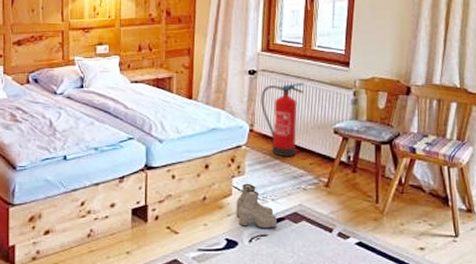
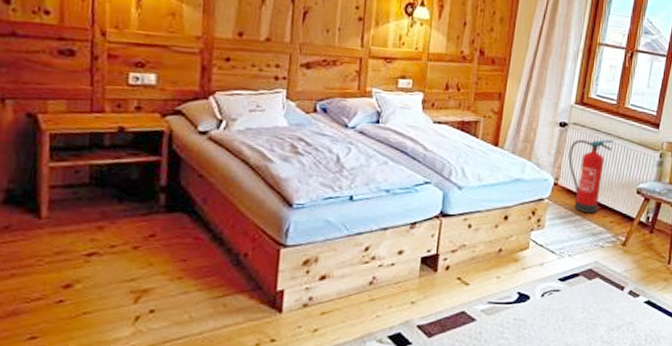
boots: present [236,183,277,229] -> none [531,237,571,284]

